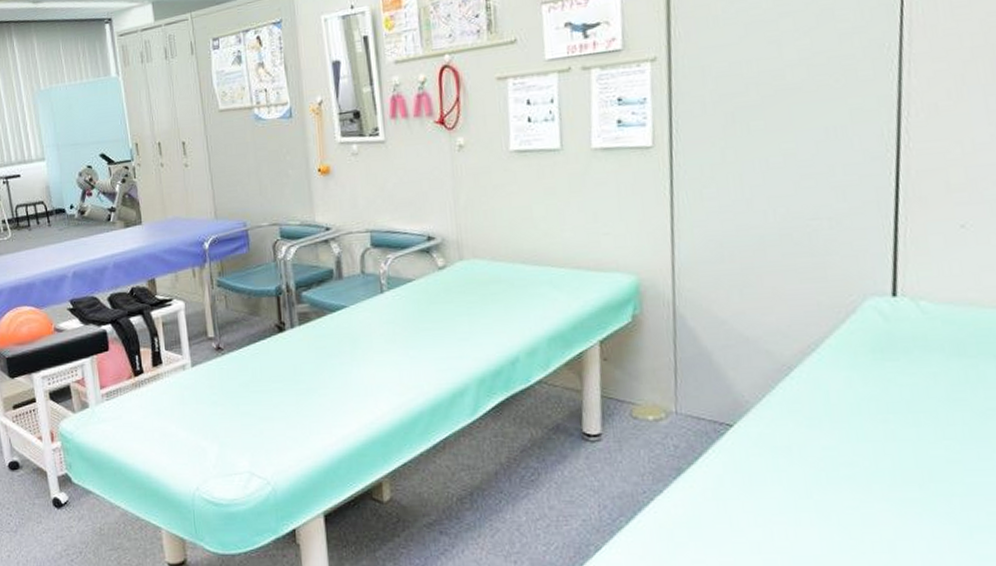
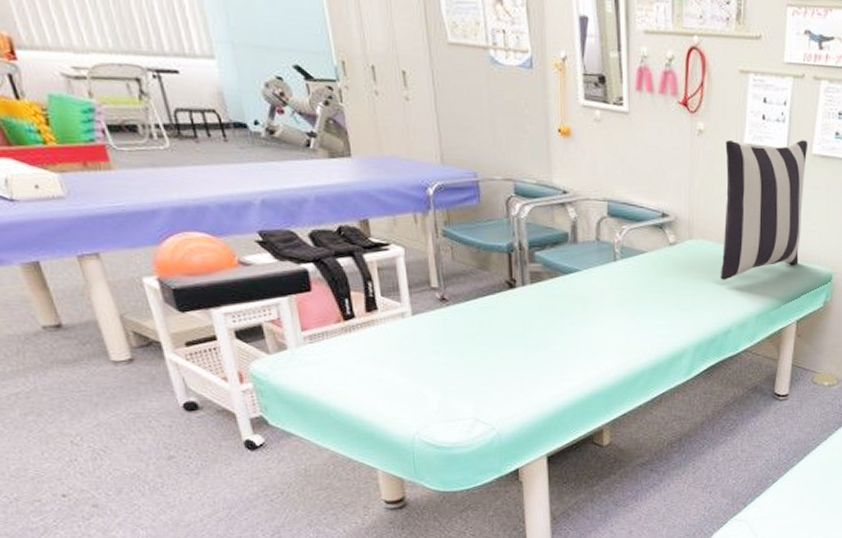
pillow: none [489,135,592,302] -> present [721,140,809,280]

